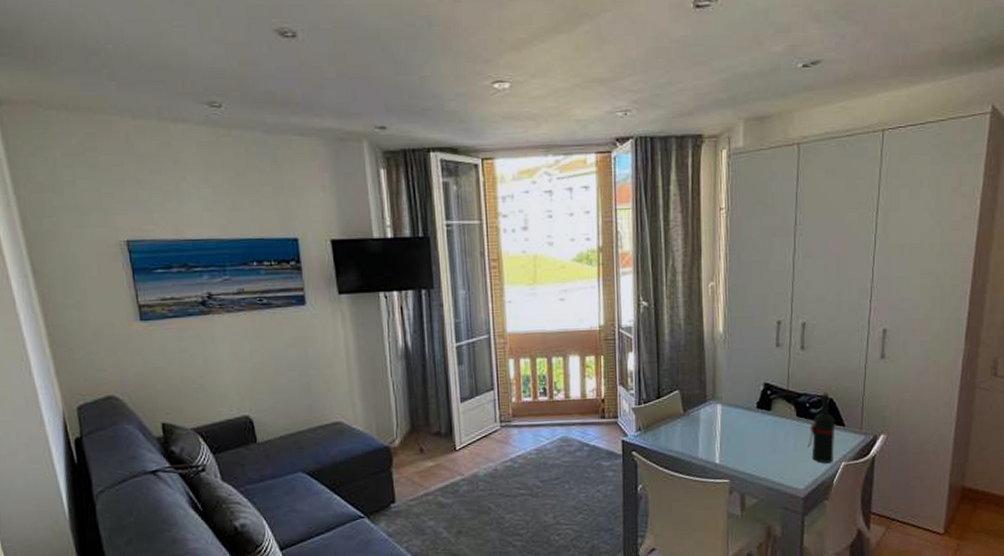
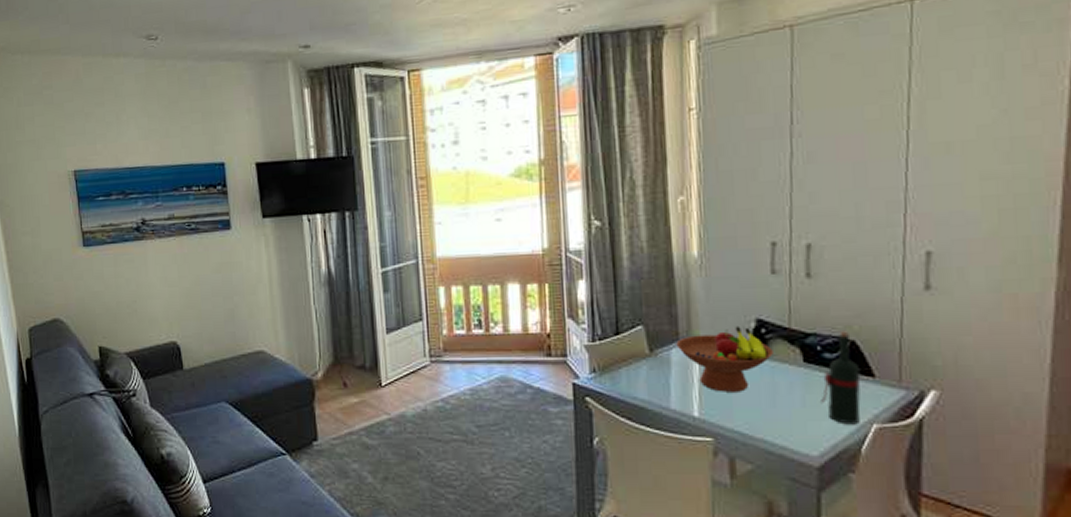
fruit bowl: none [704,389,775,443] -> present [676,326,773,392]

